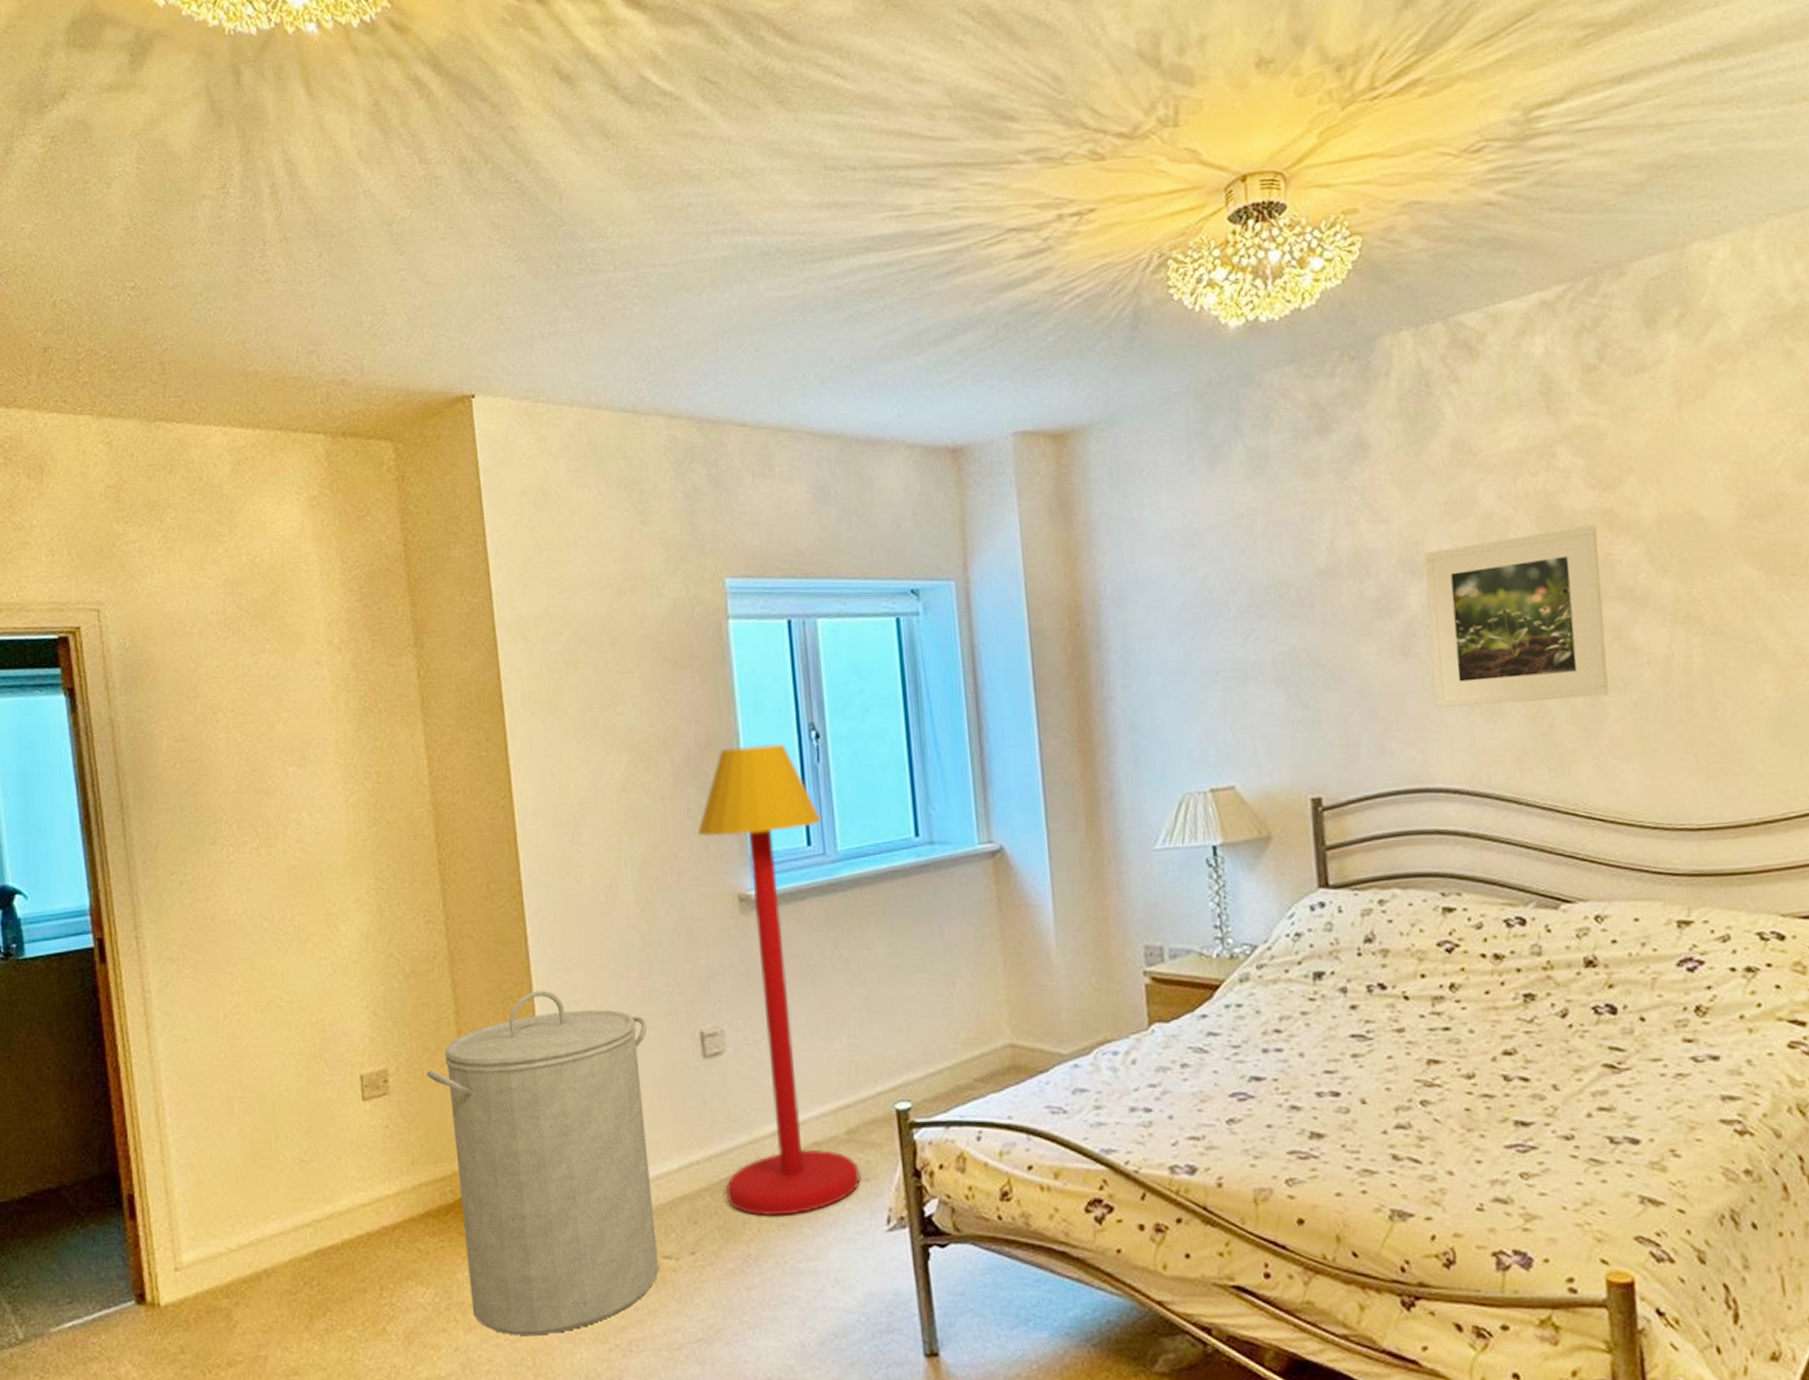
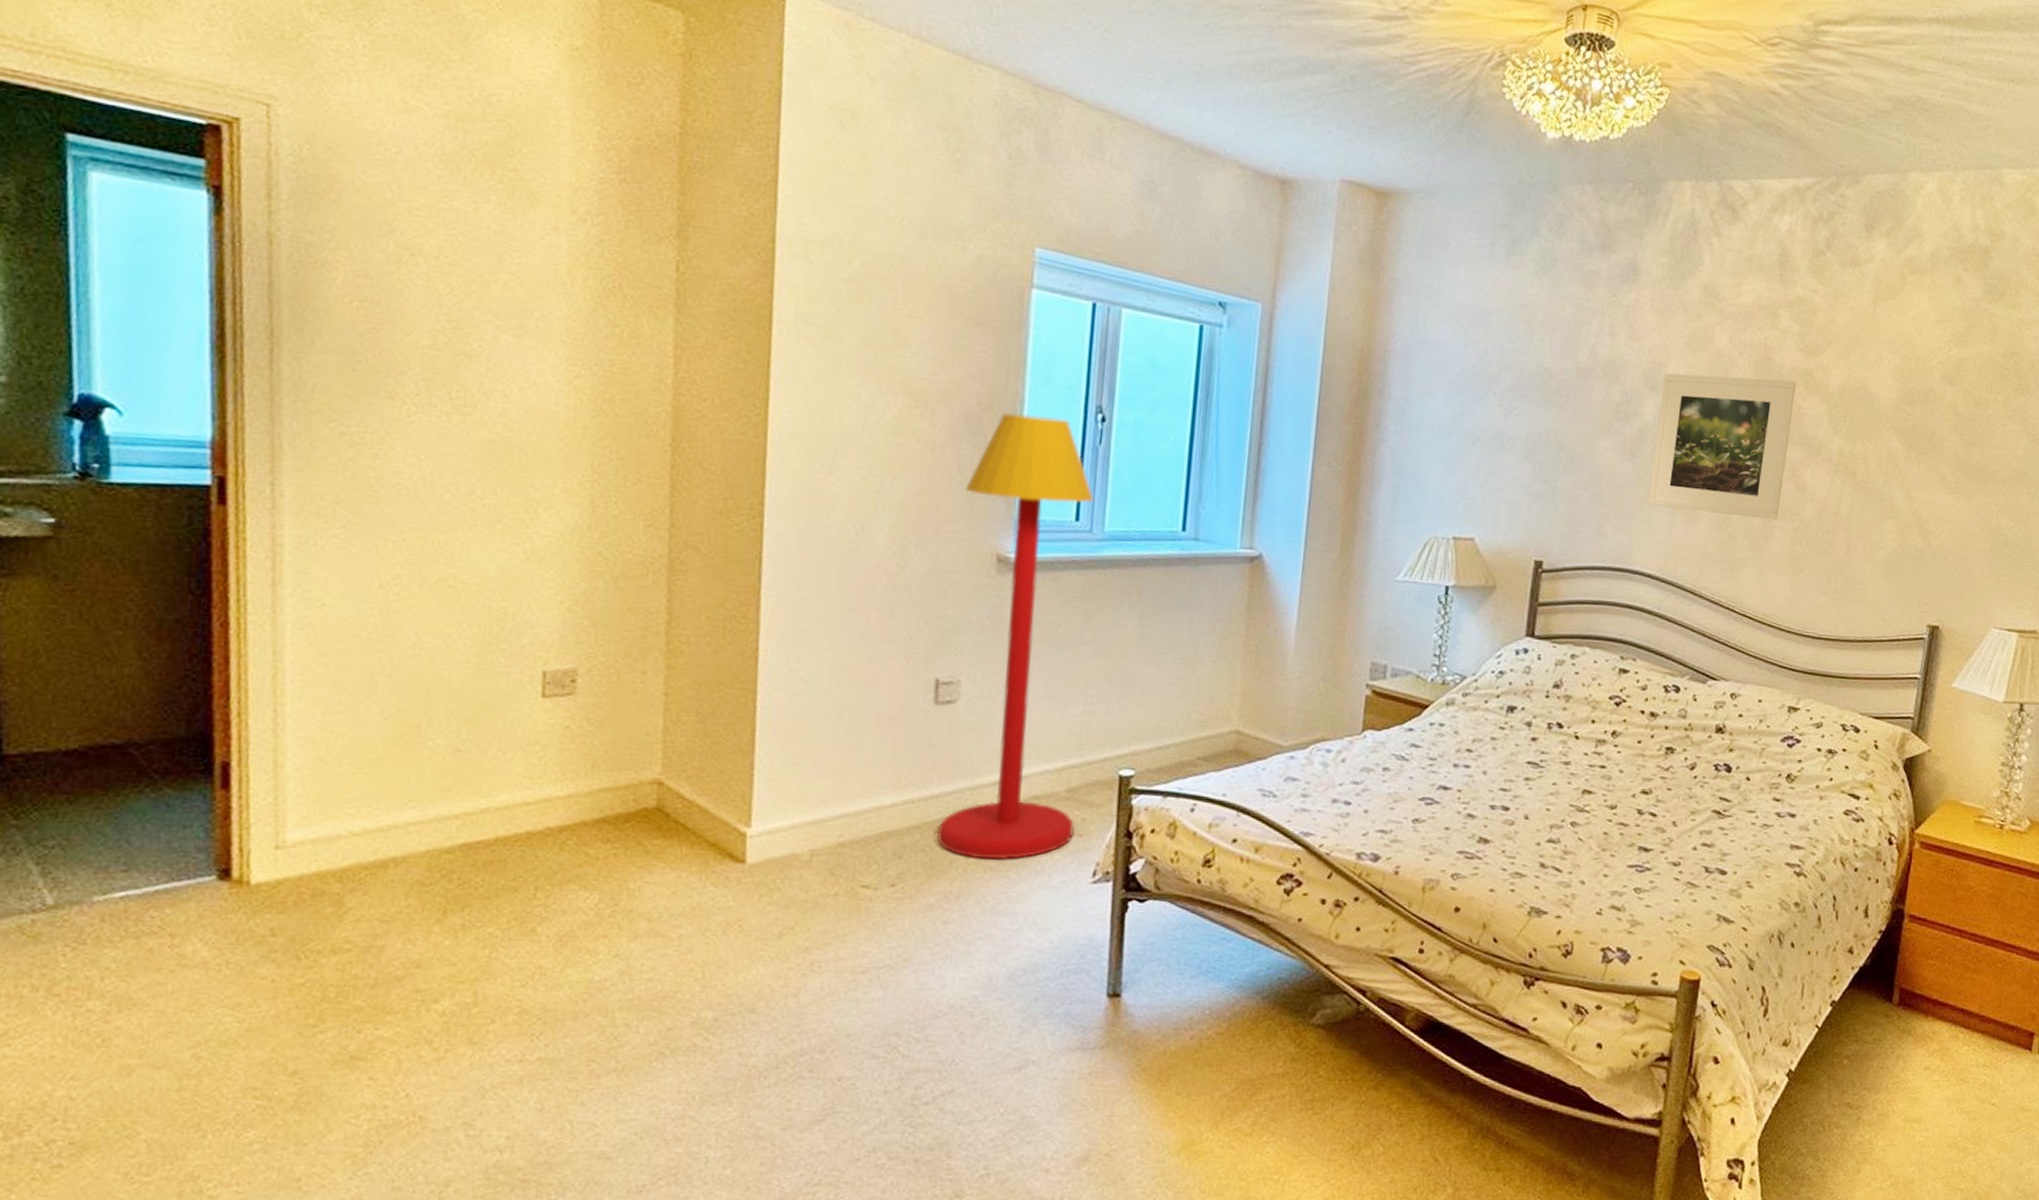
laundry hamper: present [426,990,660,1336] -> none [623,614,881,949]

